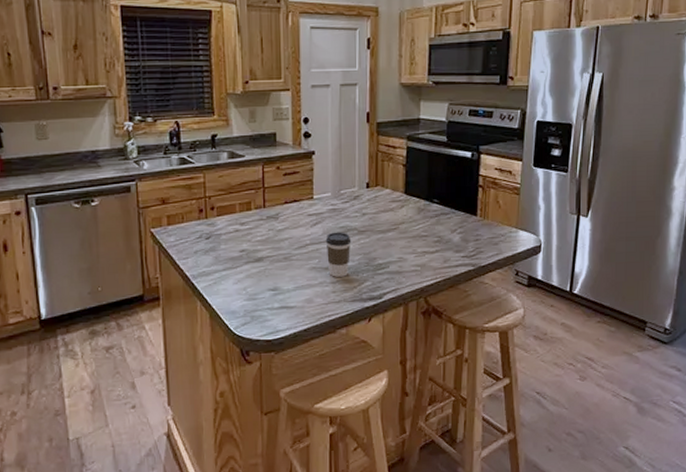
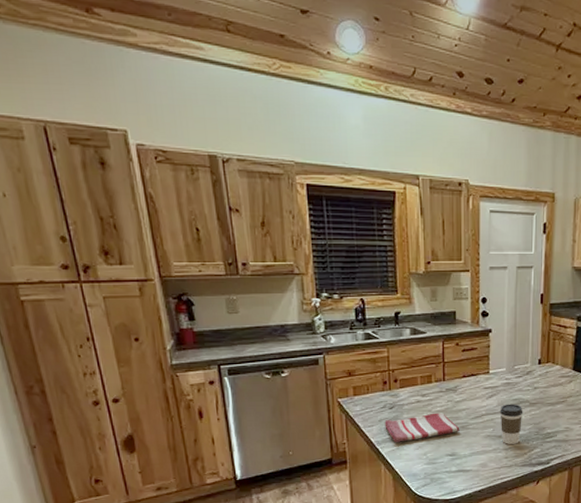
dish towel: none [200,242,282,276] -> present [384,413,460,442]

